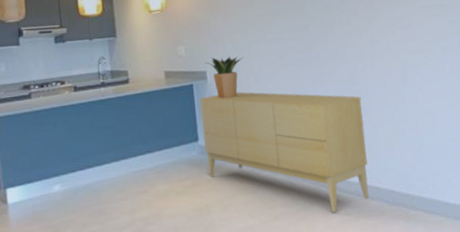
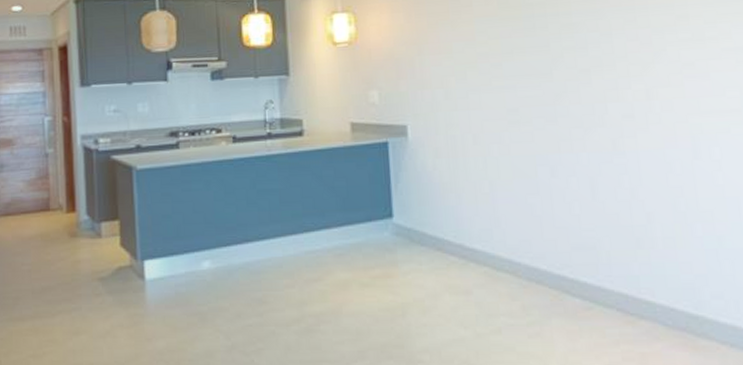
sideboard: present [200,92,370,212] -> none [396,155,637,331]
potted plant: present [205,56,244,99] -> none [406,106,459,164]

